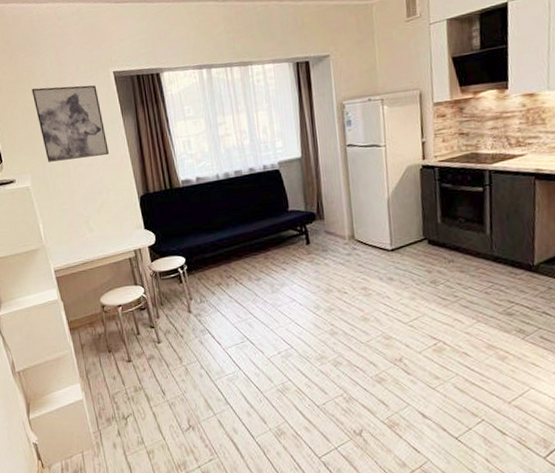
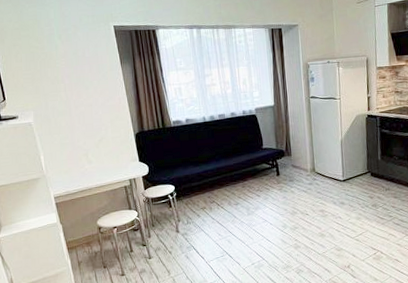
wall art: present [32,85,109,162] -> none [36,35,108,102]

